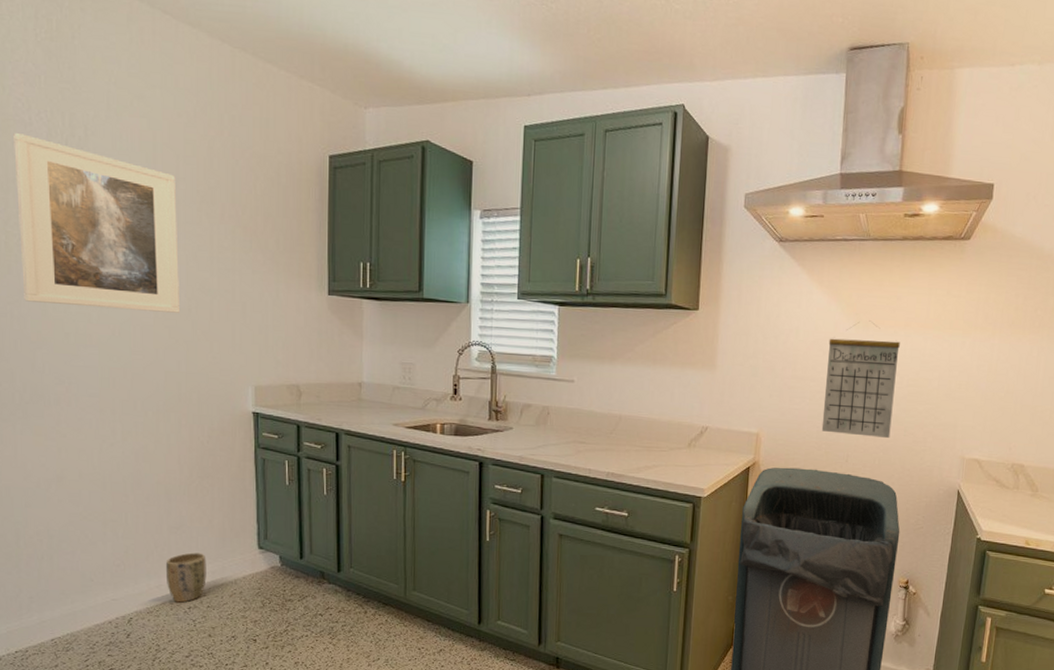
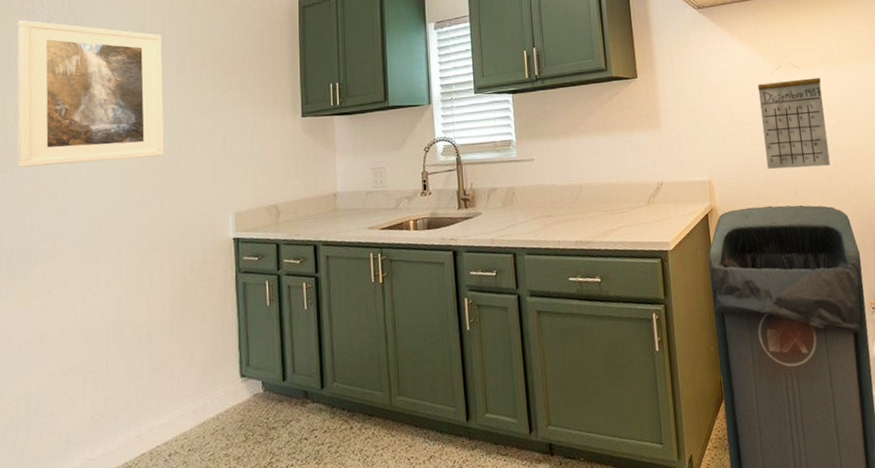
plant pot: present [165,552,207,603] -> none [146,392,188,451]

